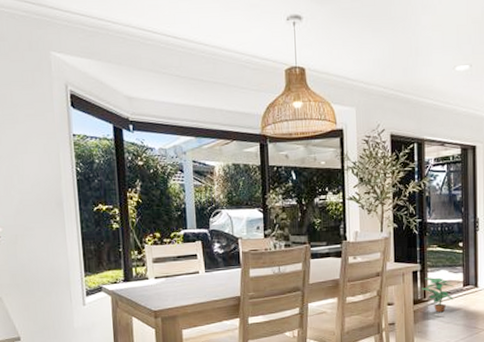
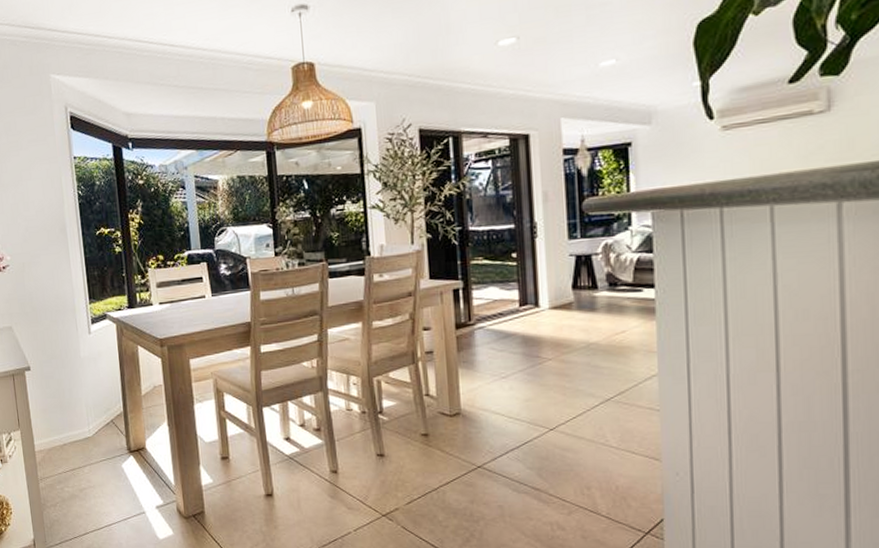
potted plant: present [422,277,454,313] -> none [465,296,507,339]

